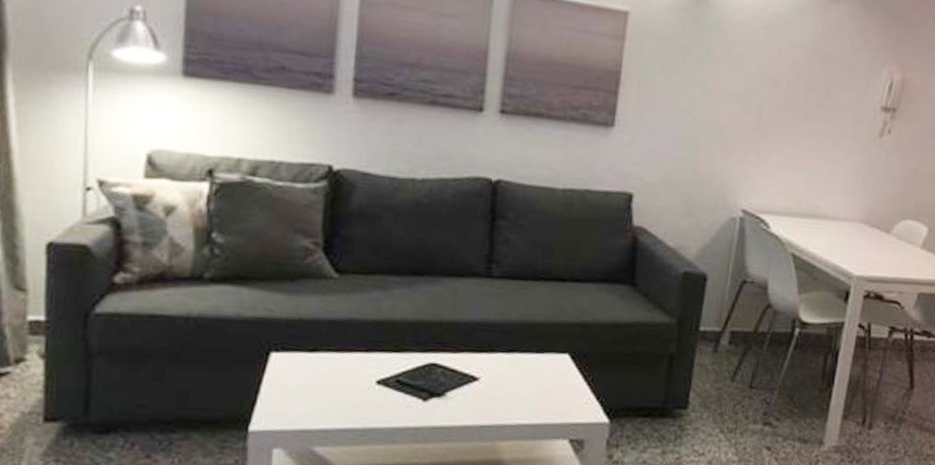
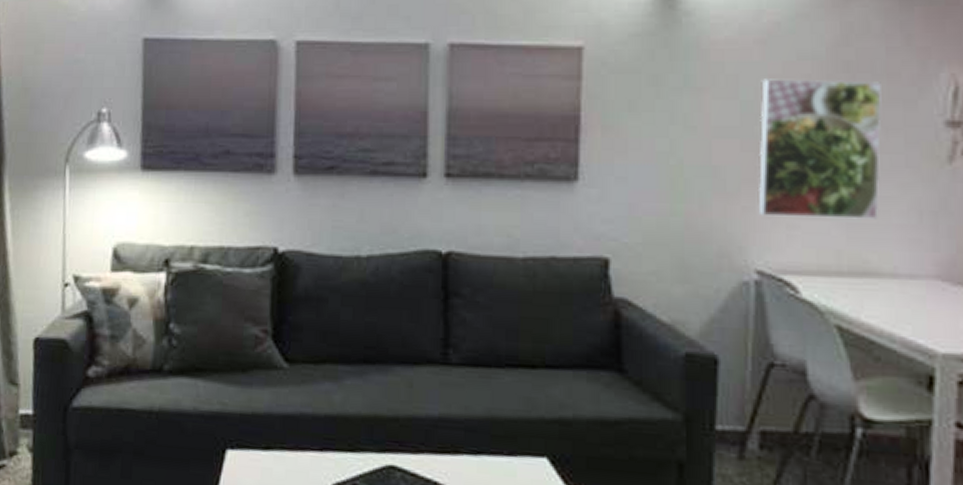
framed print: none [748,58,844,176] -> present [758,79,882,219]

